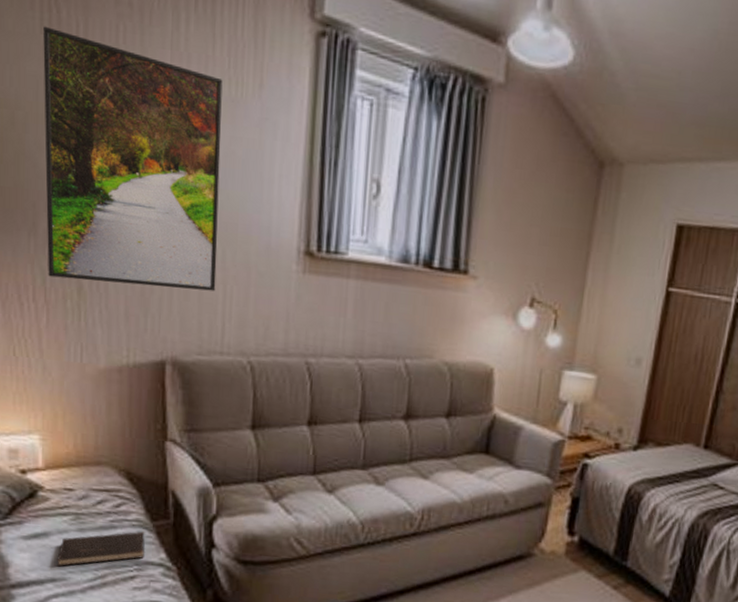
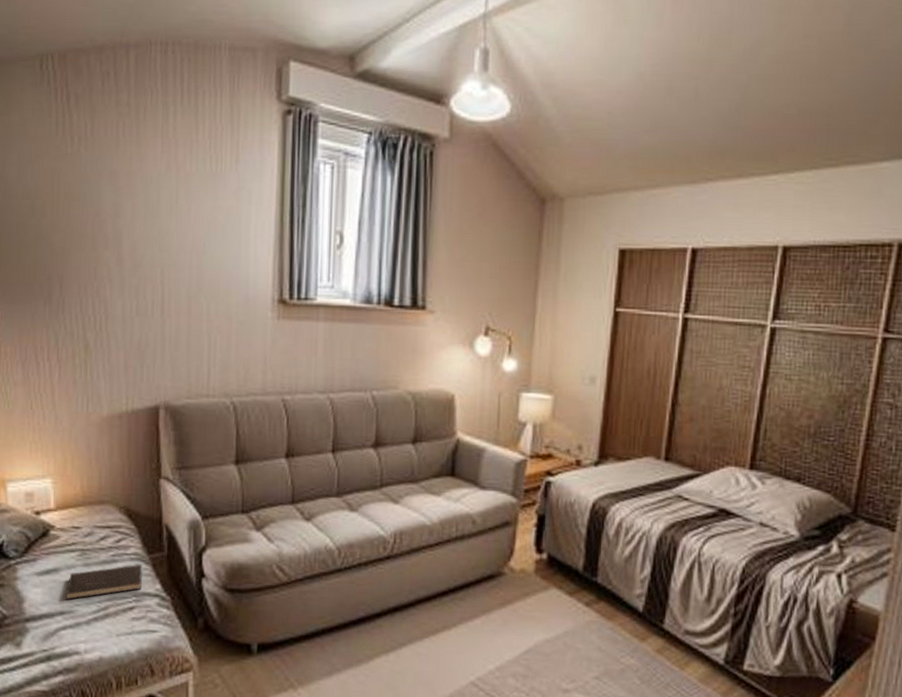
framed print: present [43,26,223,292] -> none [58,129,205,341]

